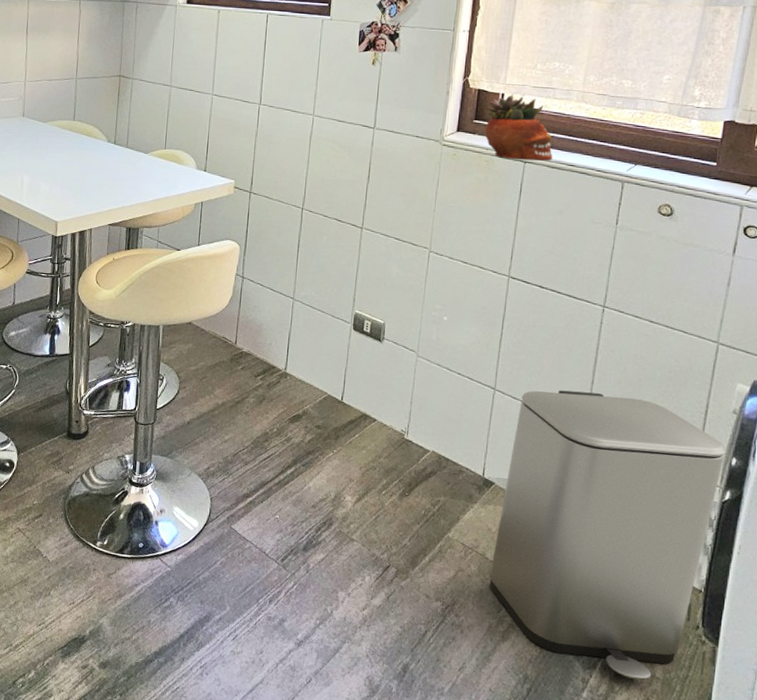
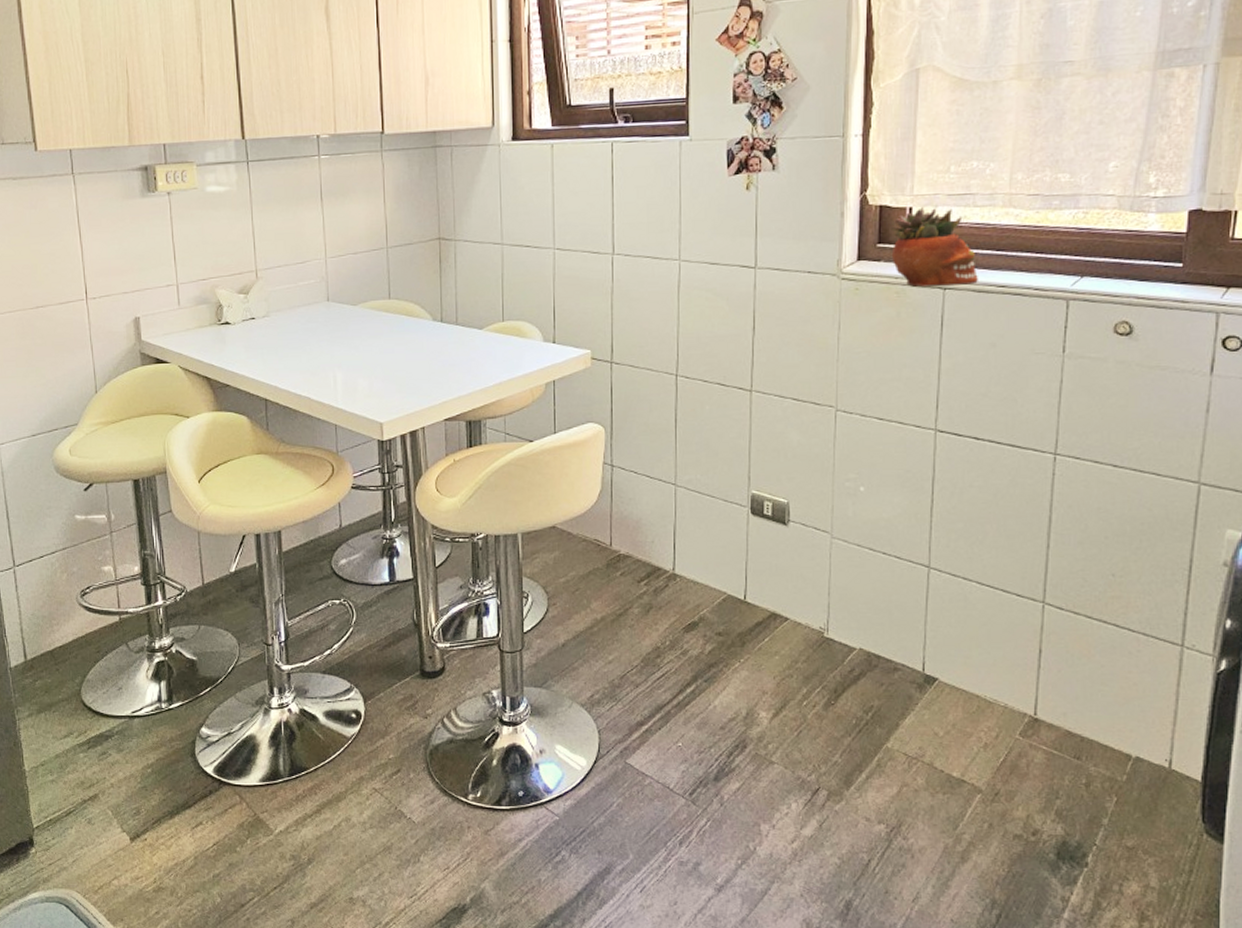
pedal bin: present [489,390,726,680] -> none [941,558,1218,892]

